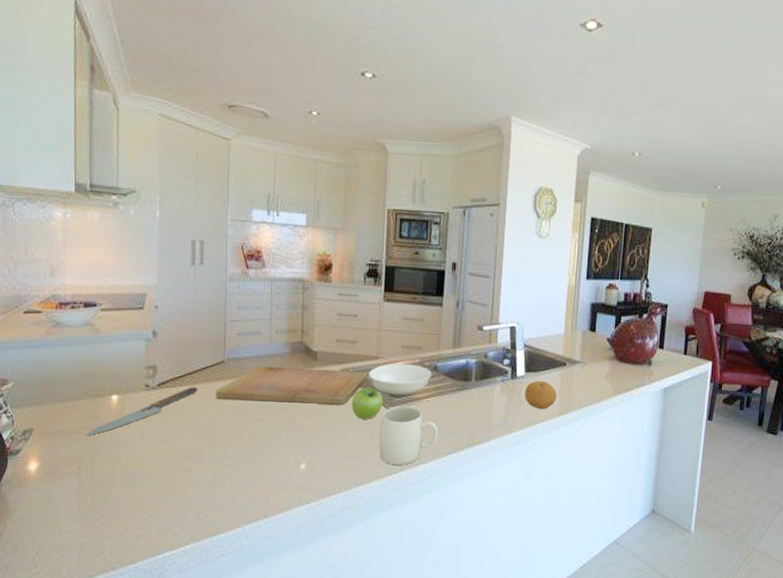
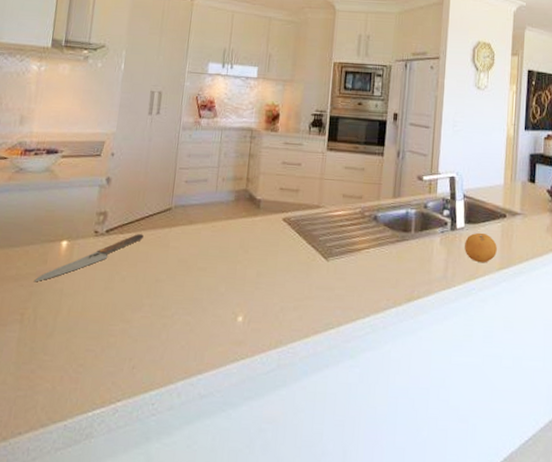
cutting board: present [215,366,368,405] -> none [160,214,309,255]
fruit: present [351,387,384,420] -> none [291,237,323,271]
bowl: present [369,364,431,398] -> none [309,213,371,248]
mug: present [379,406,438,465] -> none [316,257,377,320]

